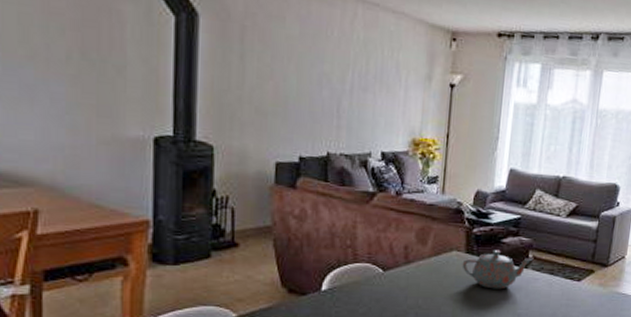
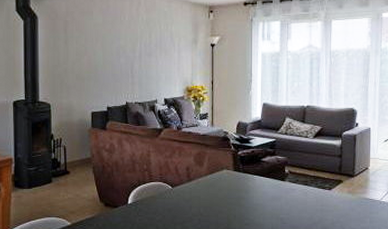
teapot: present [462,249,532,290] -> none [232,167,288,199]

